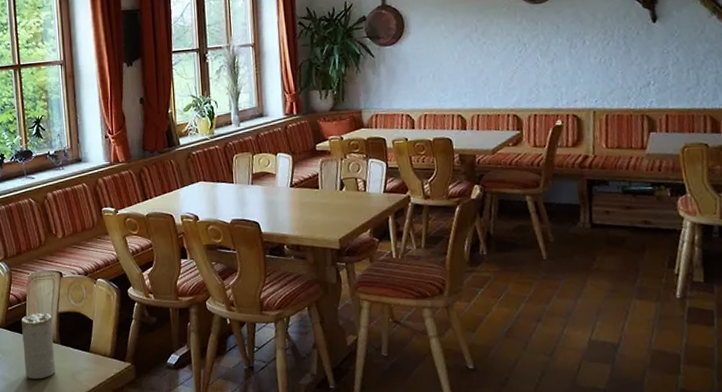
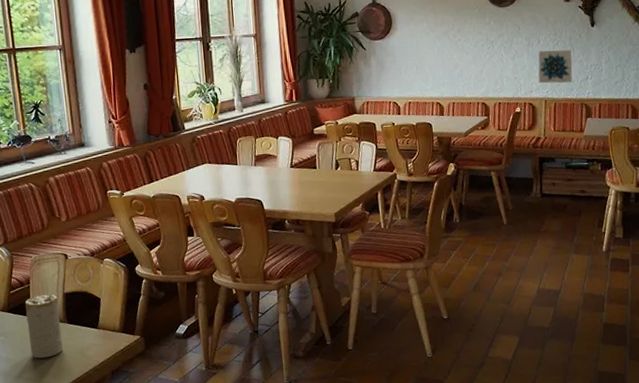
wall art: none [583,50,629,92] -> present [538,49,573,84]

